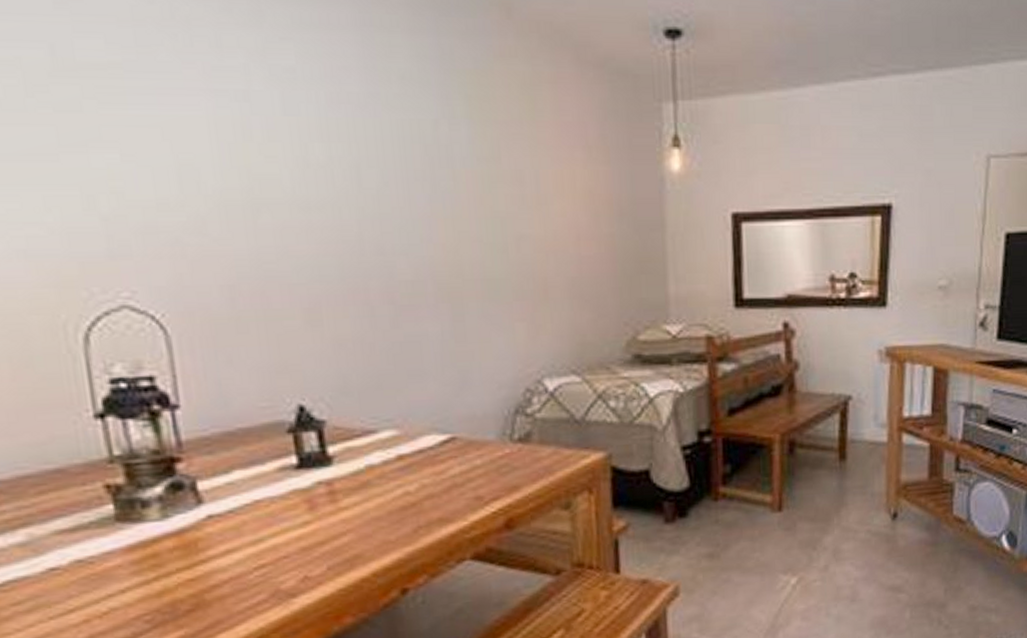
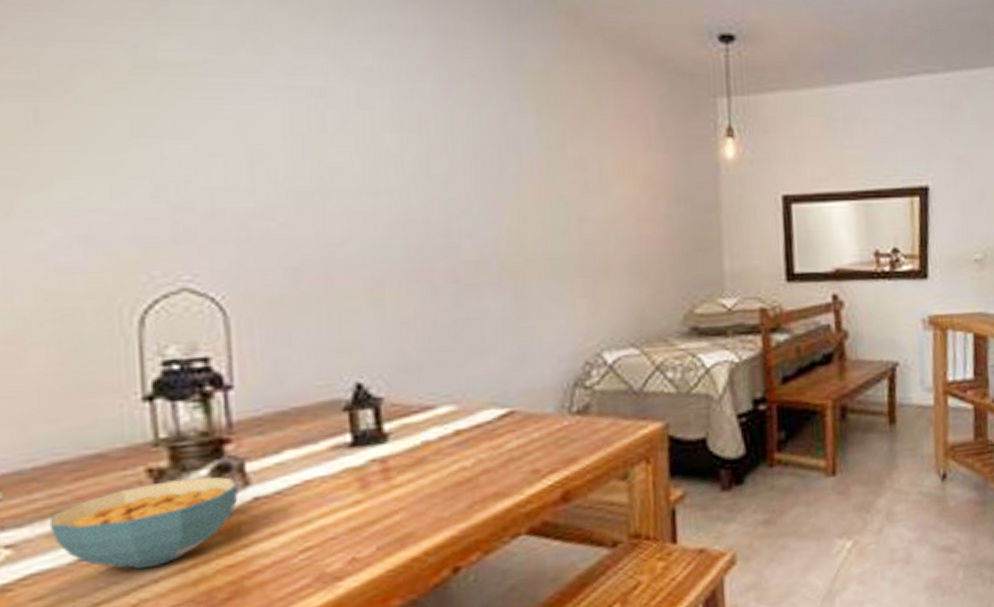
cereal bowl: none [19,494,193,580] -> present [49,476,238,570]

